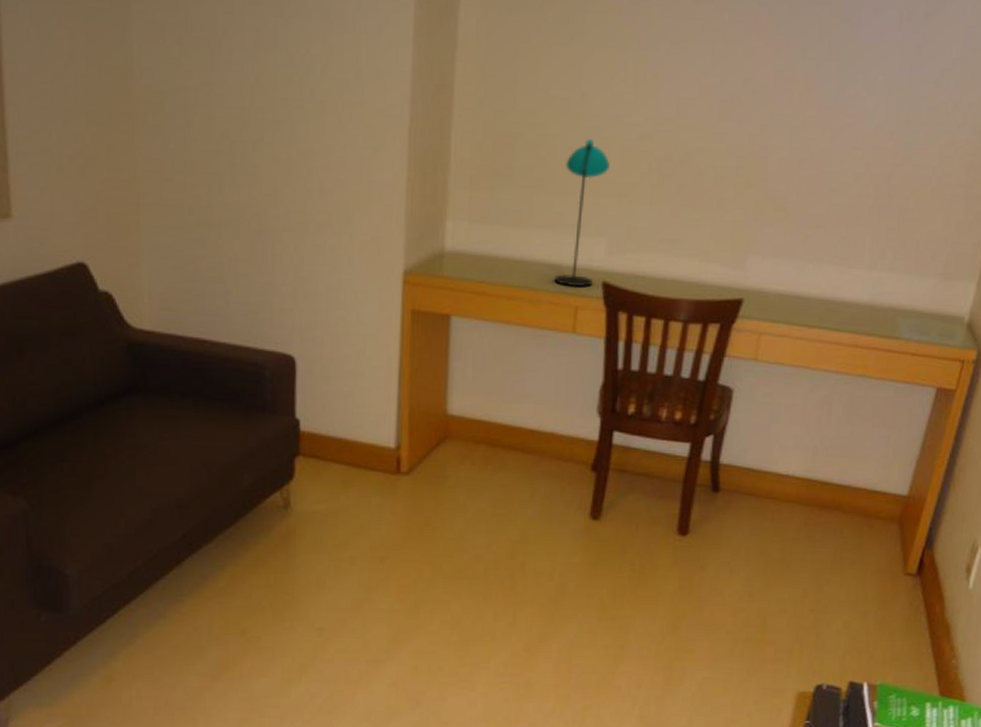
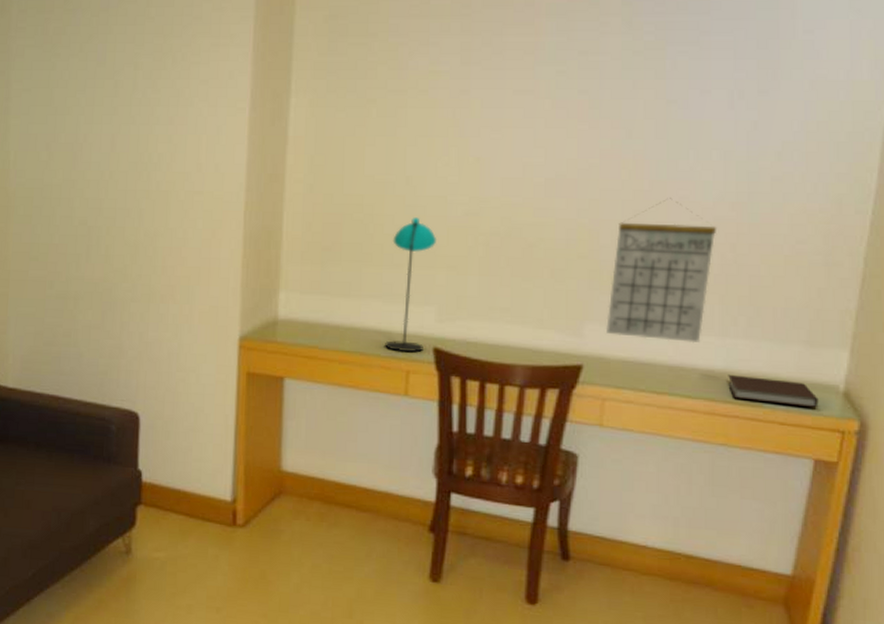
calendar: none [767,125,876,277] -> present [606,198,717,343]
notebook: none [871,307,946,339] -> present [728,374,819,408]

